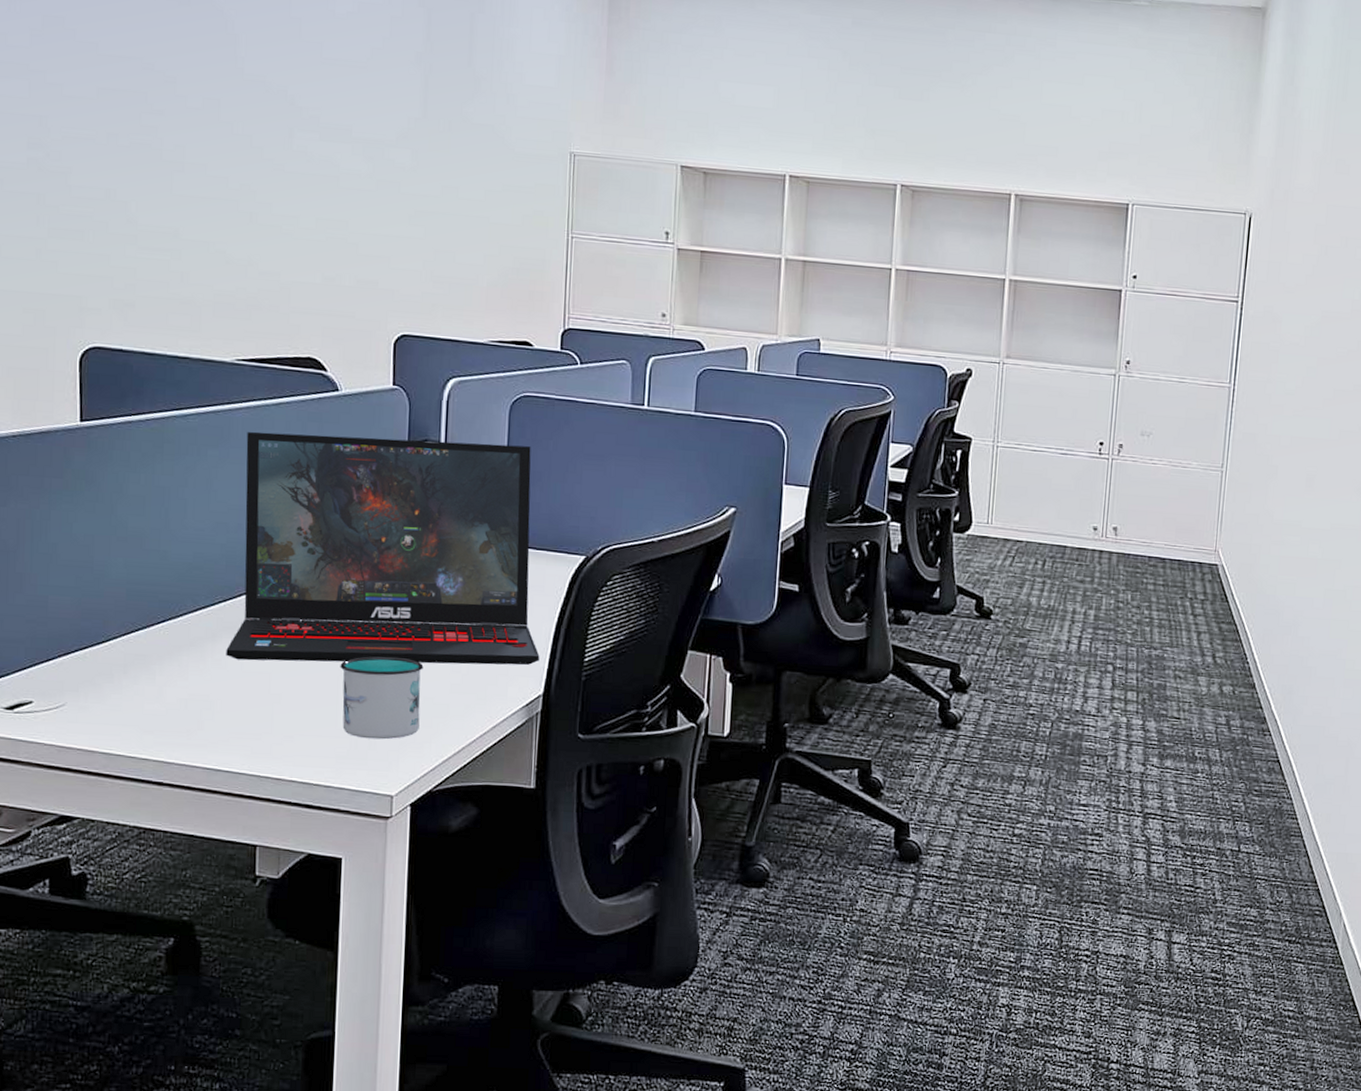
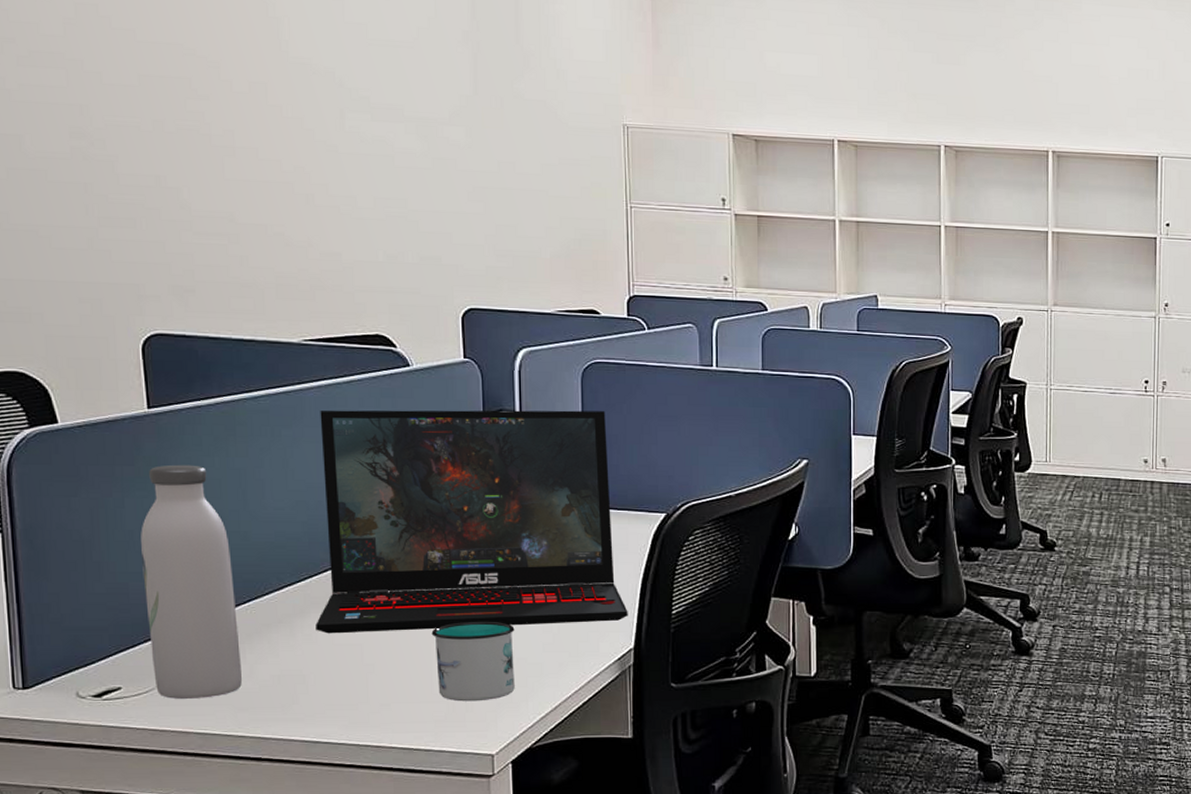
water bottle: none [62,479,151,718] -> present [140,464,242,699]

